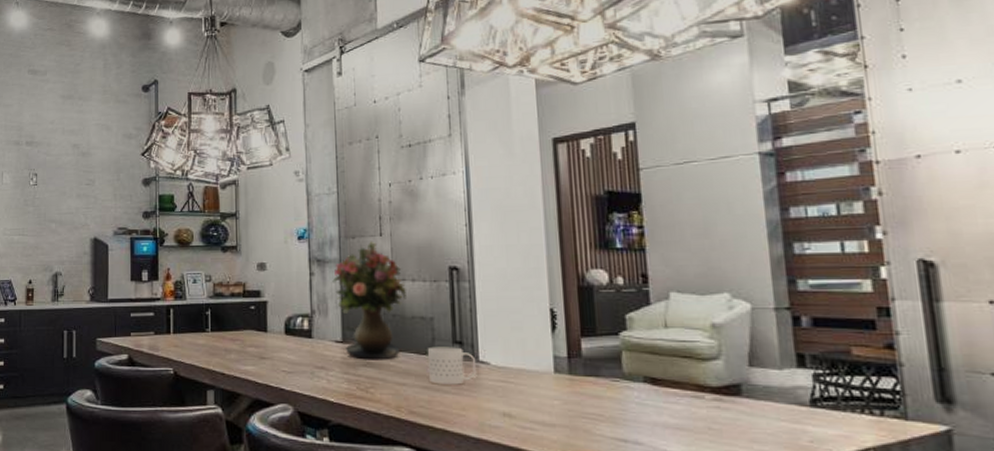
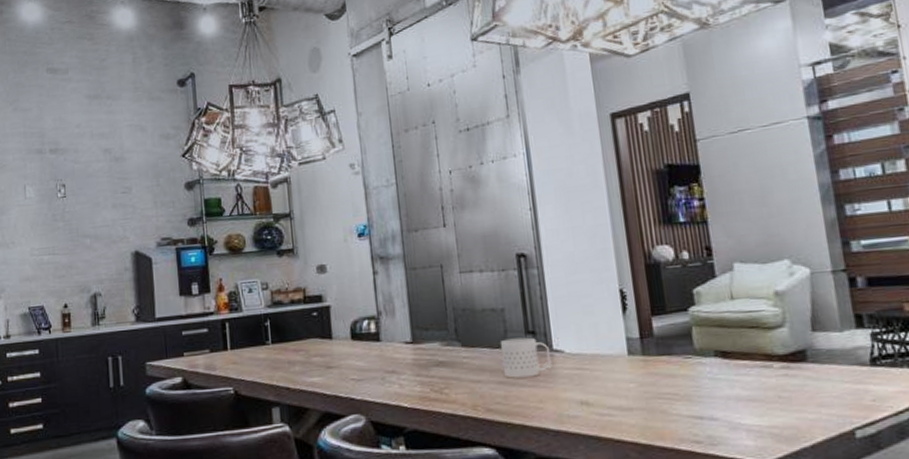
bouquet: present [332,241,406,360] -> none [397,233,475,360]

